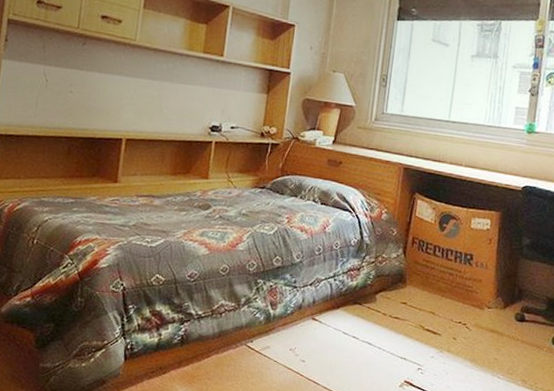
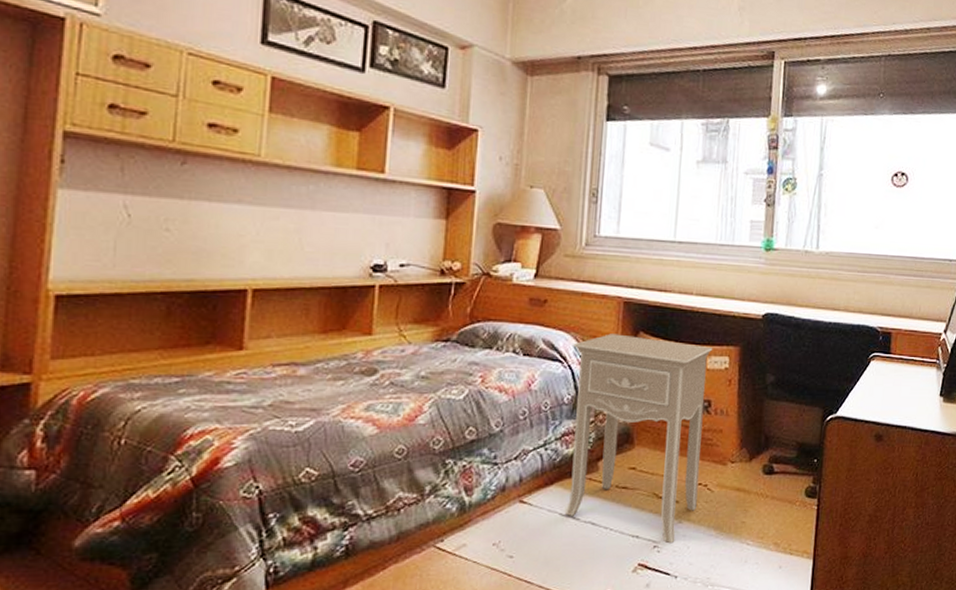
nightstand: none [347,192,477,368] -> present [564,333,713,544]

